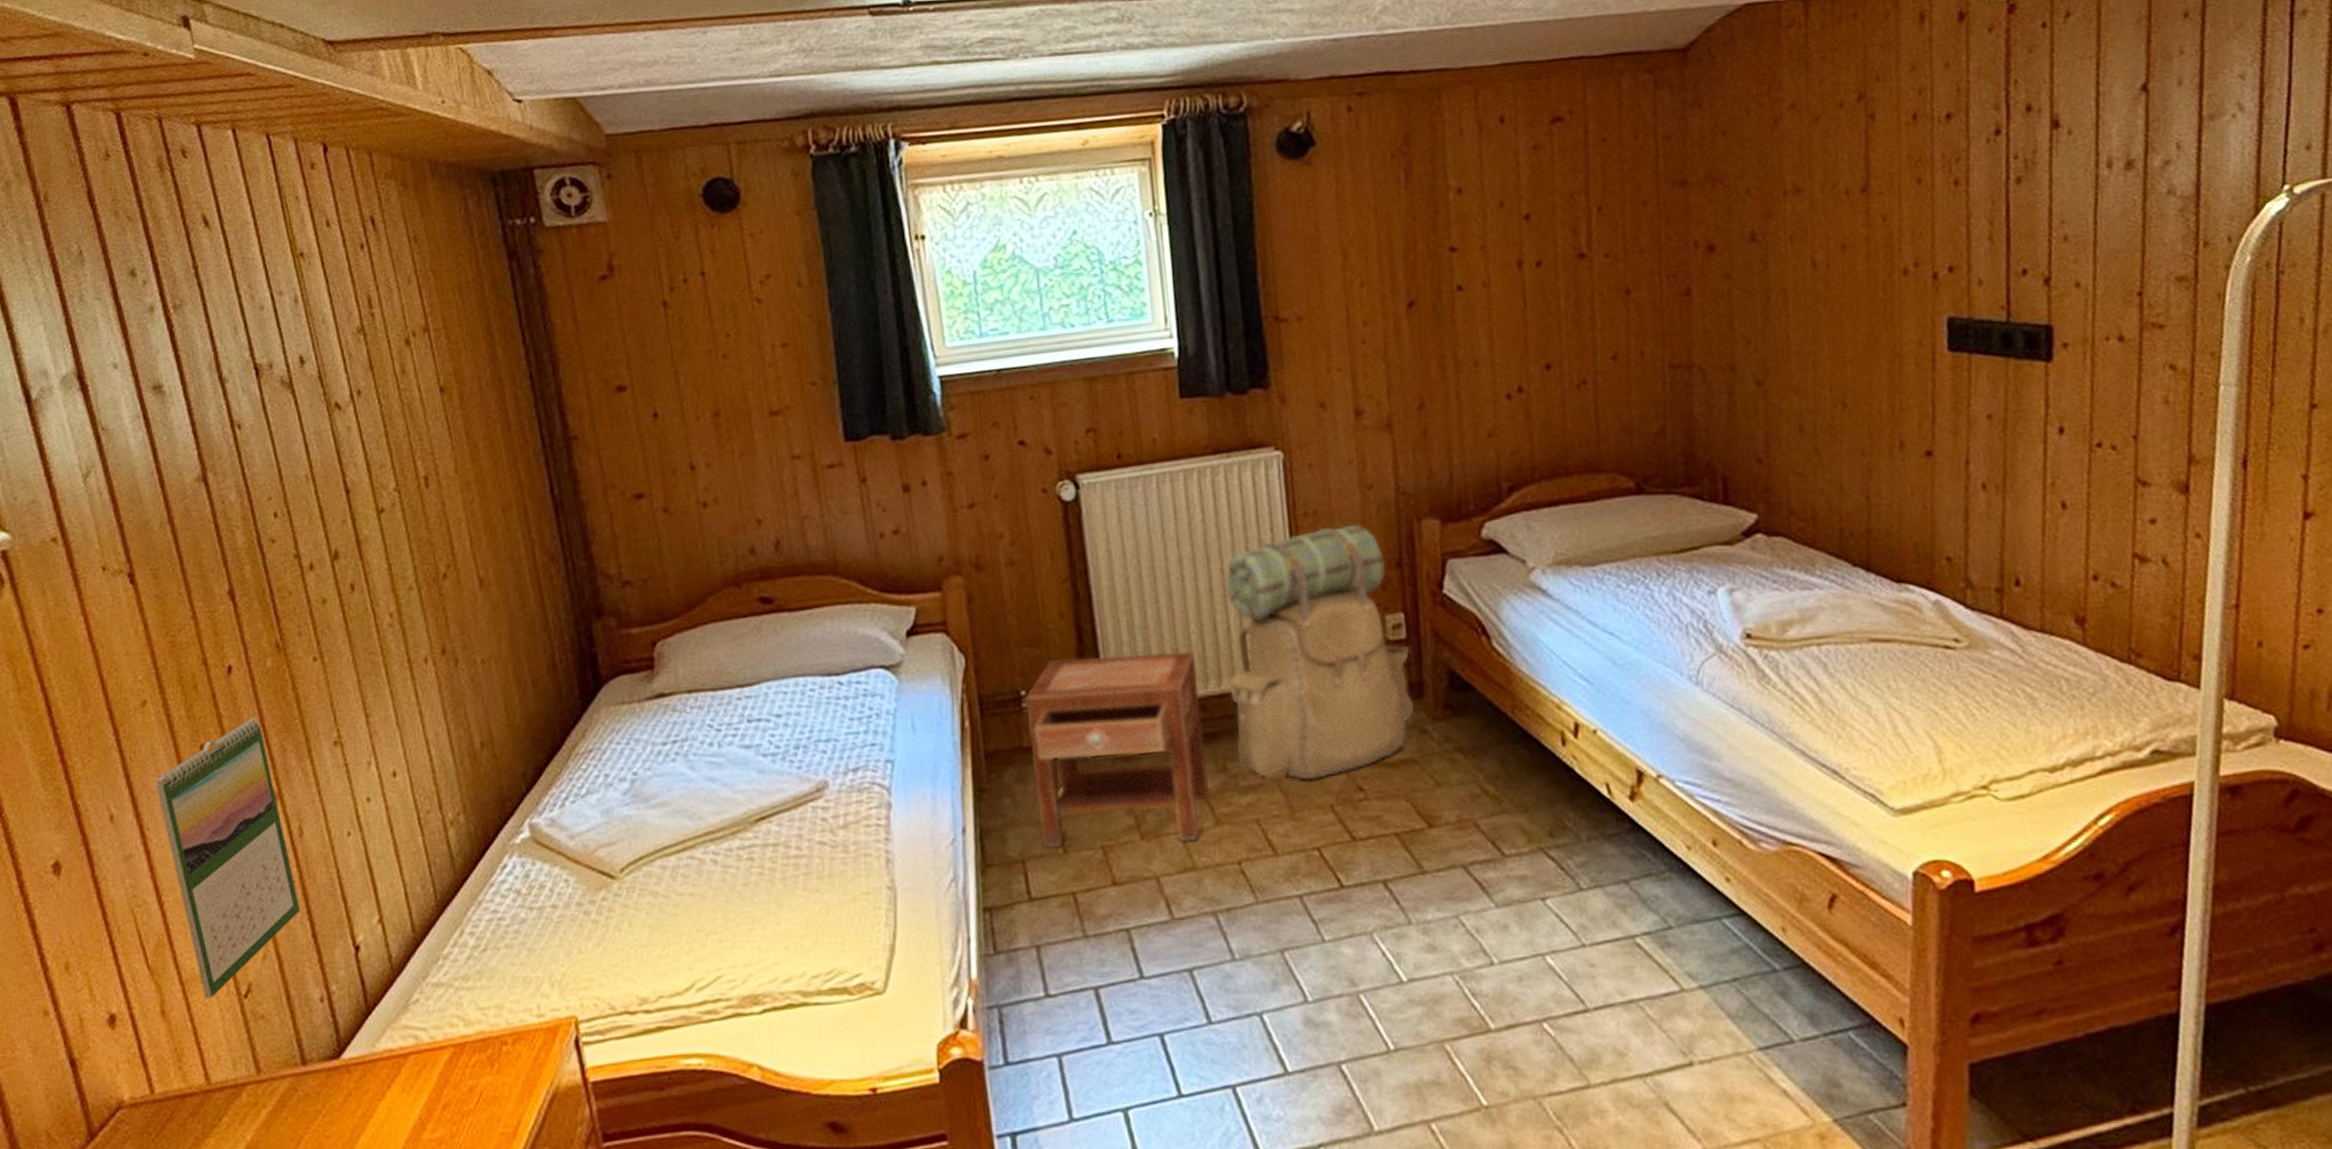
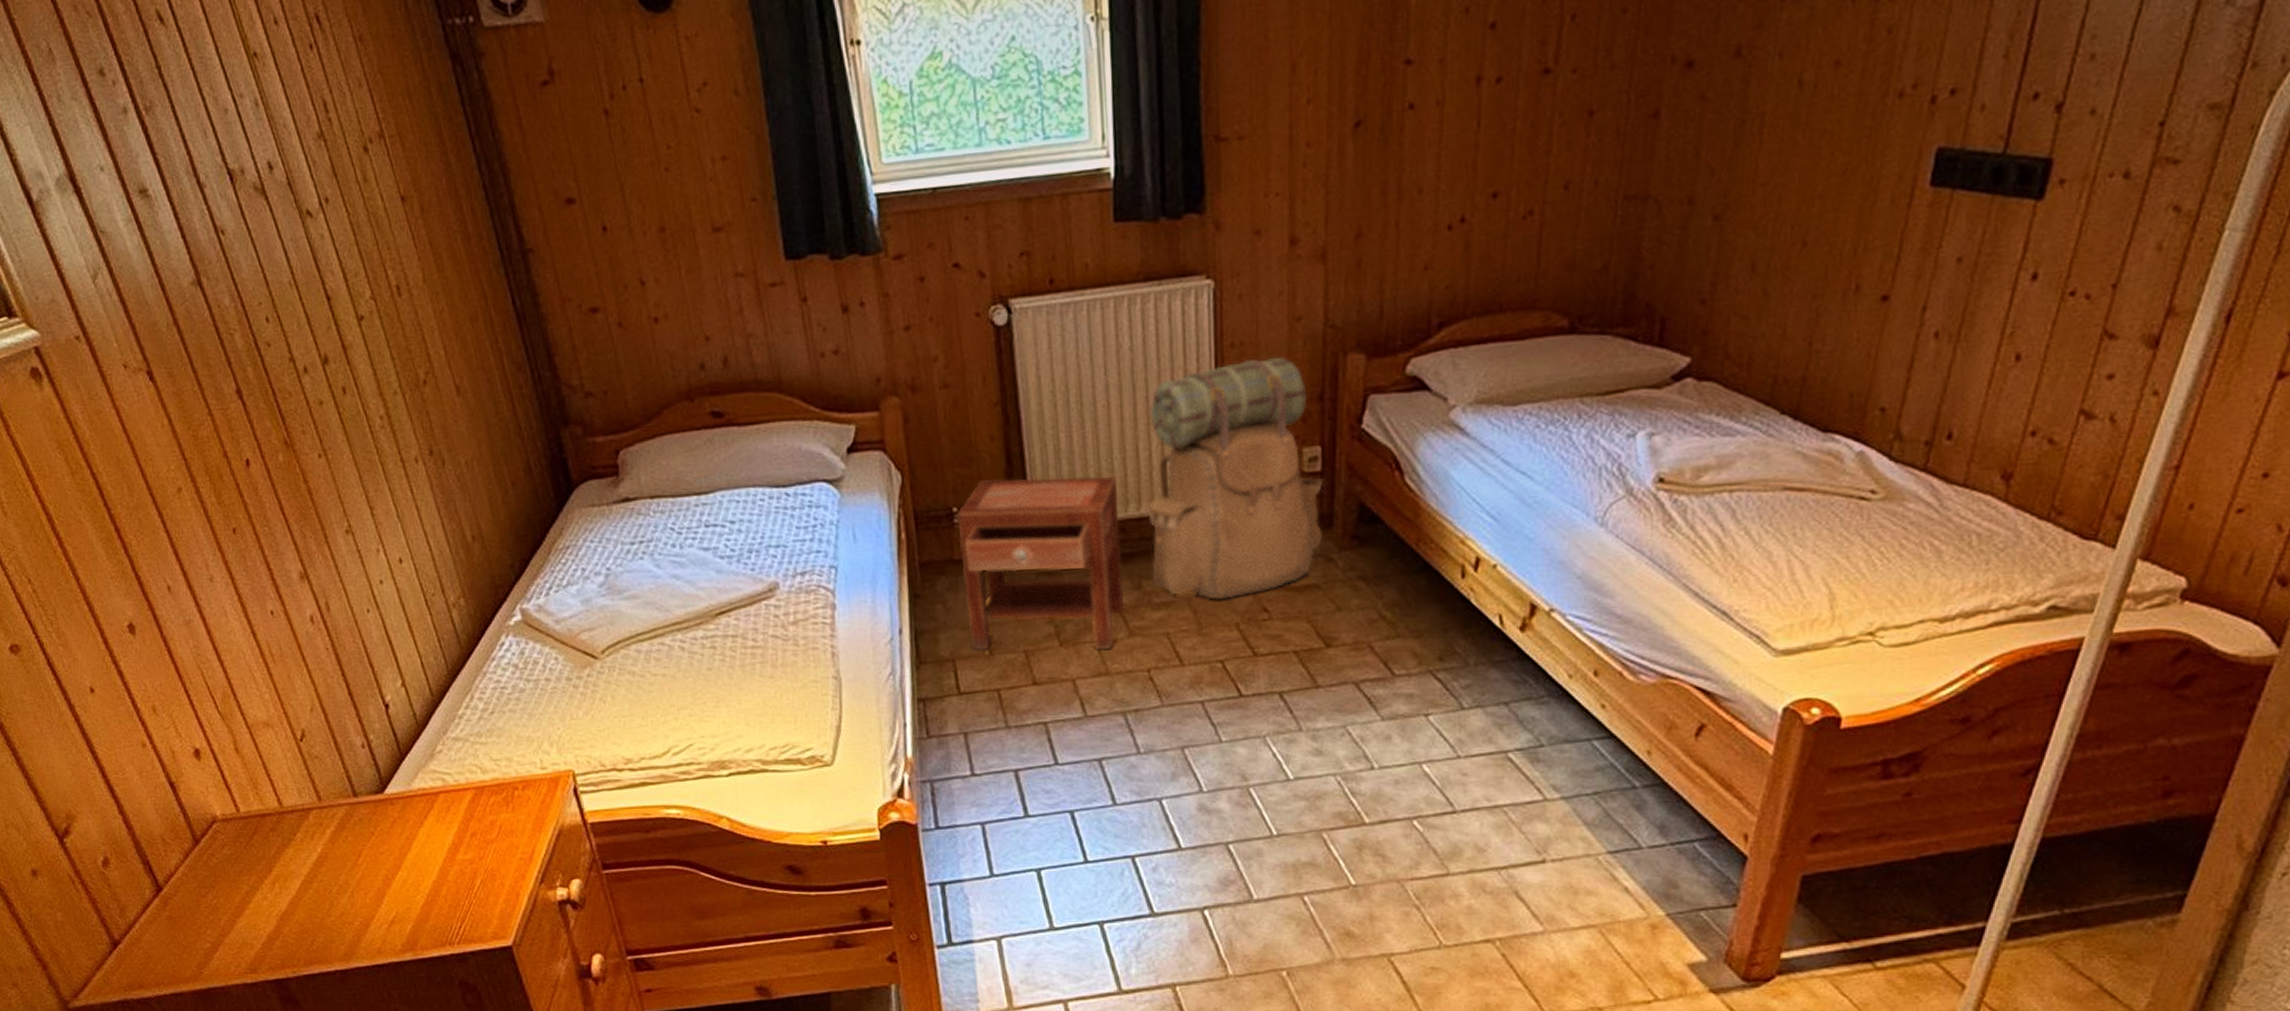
calendar: present [155,717,301,999] -> none [200,506,337,740]

